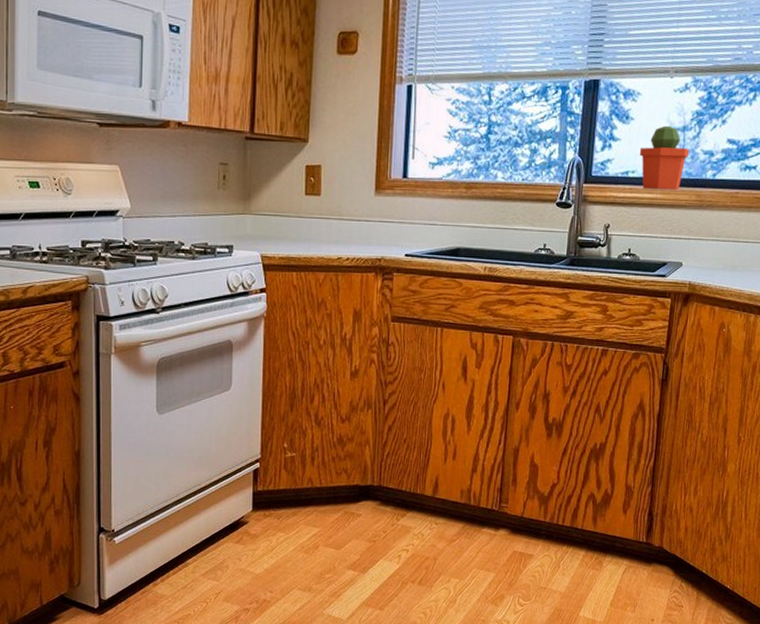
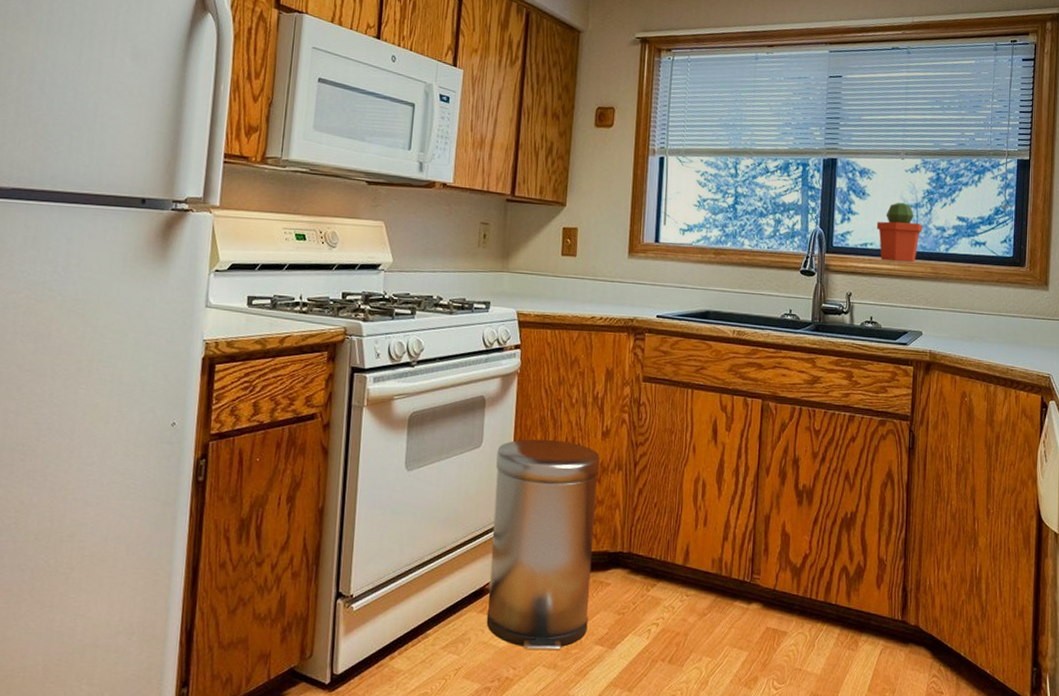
pedal bin: none [243,380,349,576] -> present [486,439,600,651]

